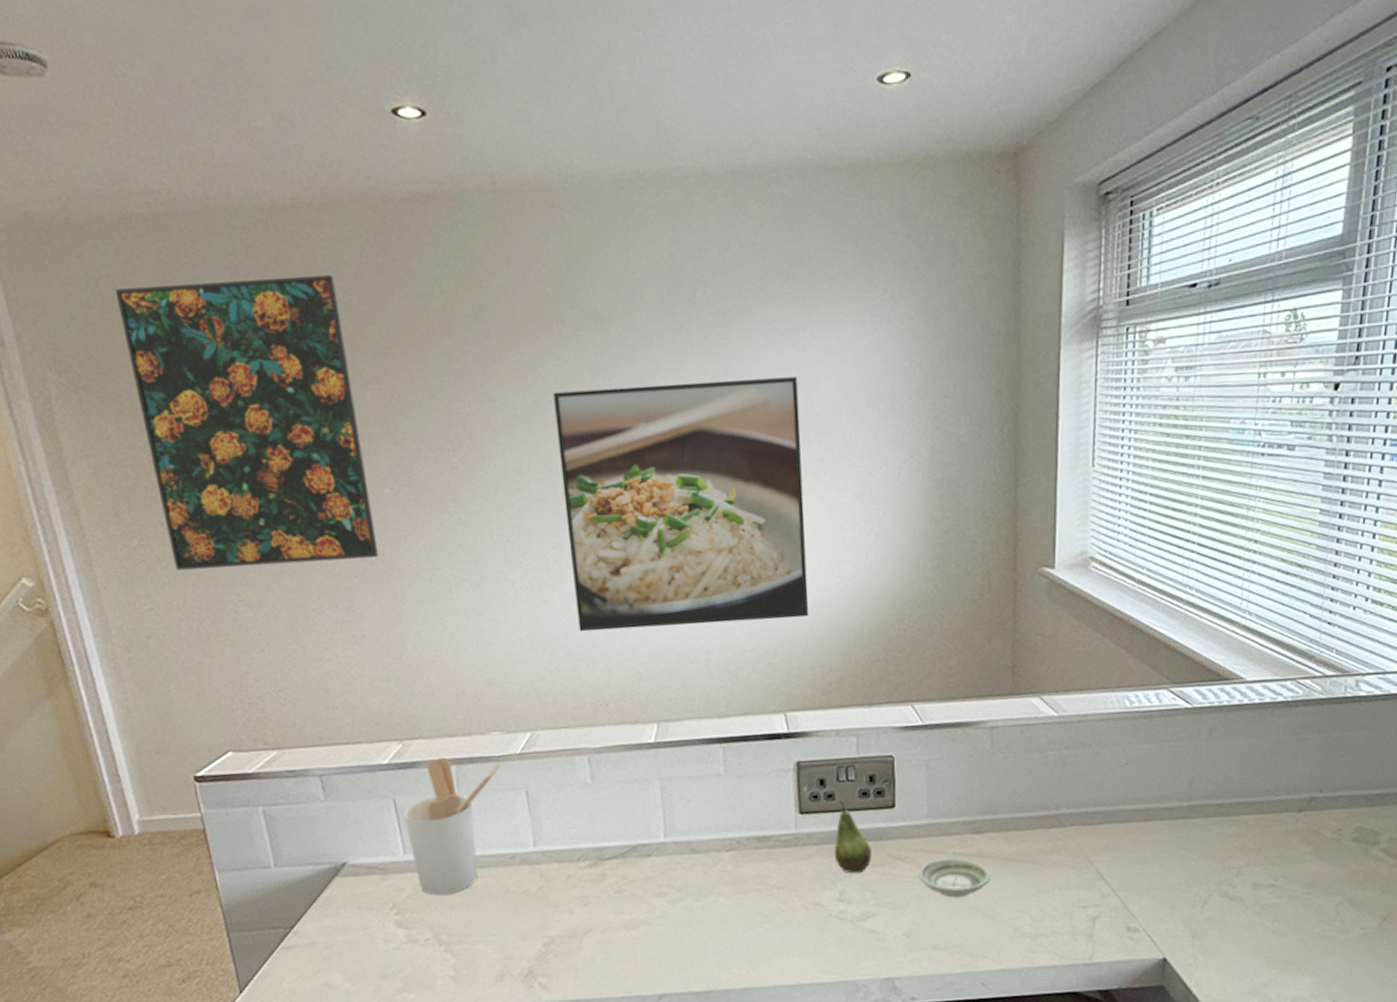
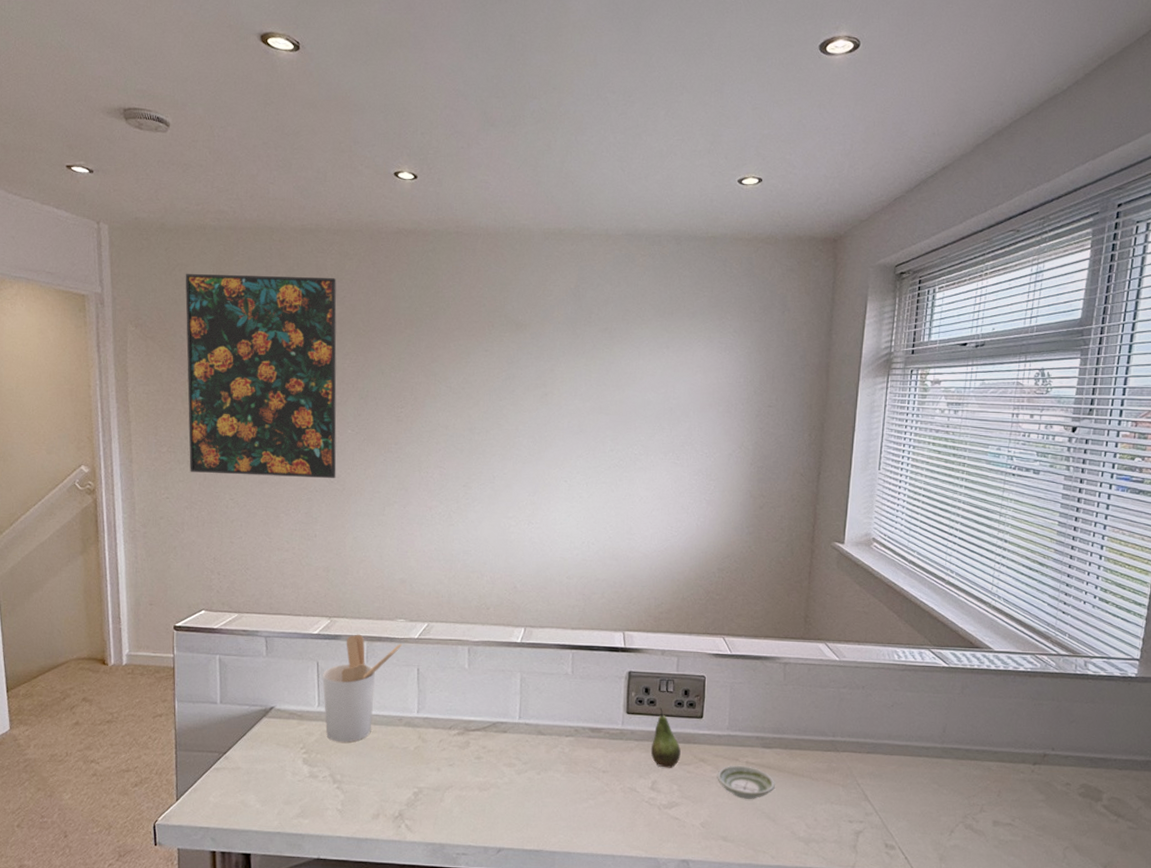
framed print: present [553,377,810,632] -> none [475,374,659,559]

